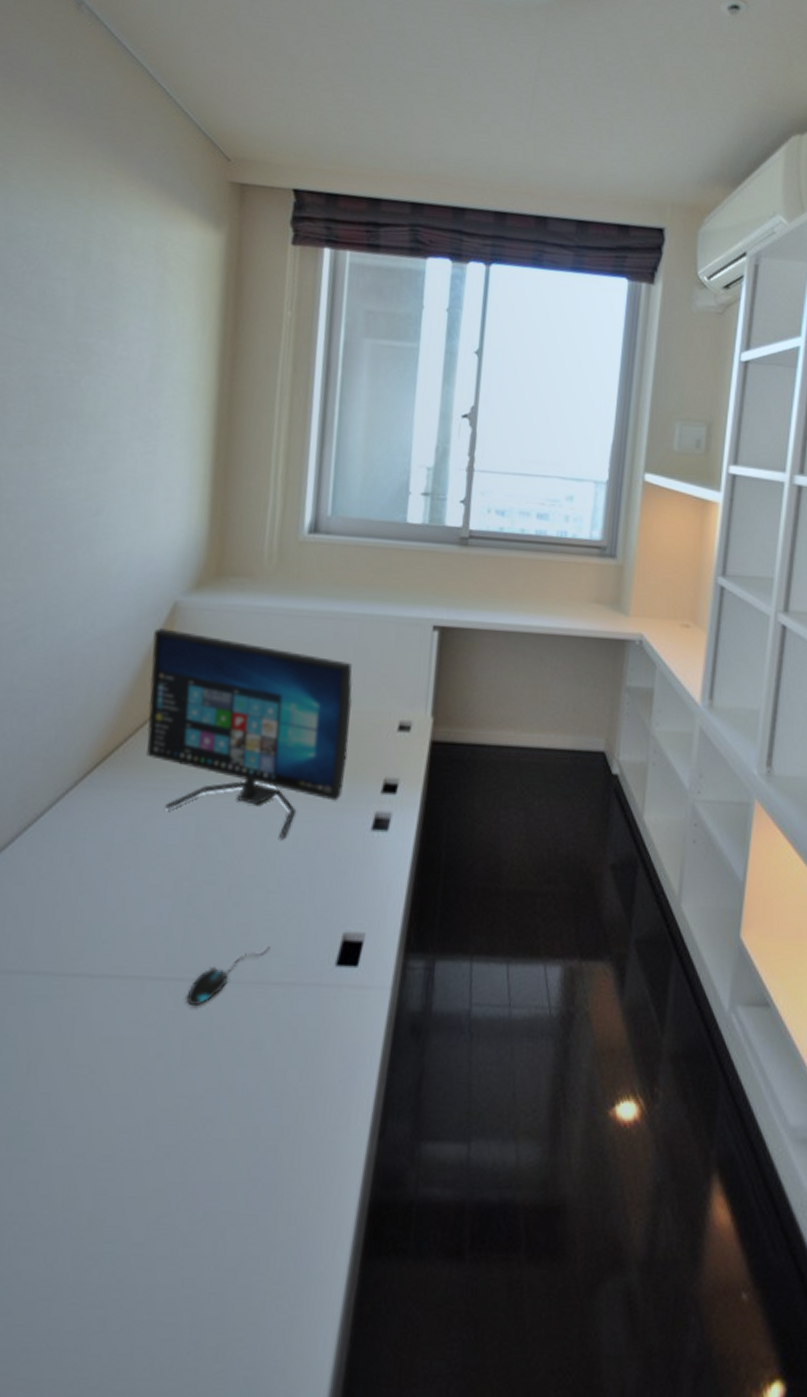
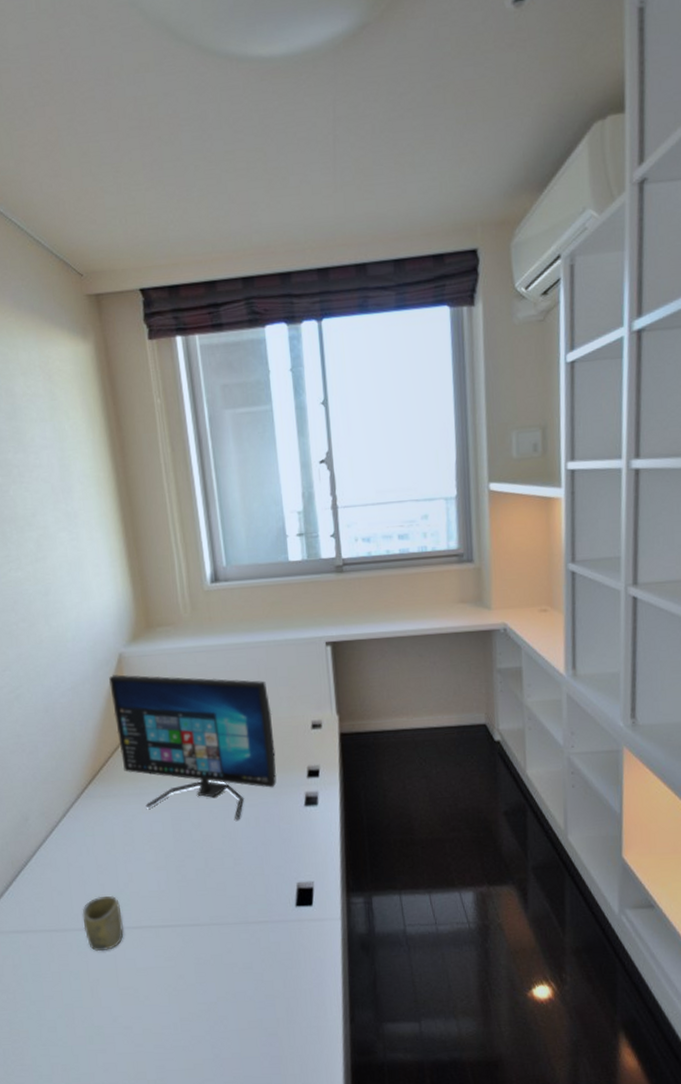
cup: none [39,926,99,1008] -> present [82,895,124,952]
mouse: present [186,947,270,1005] -> none [190,898,244,942]

